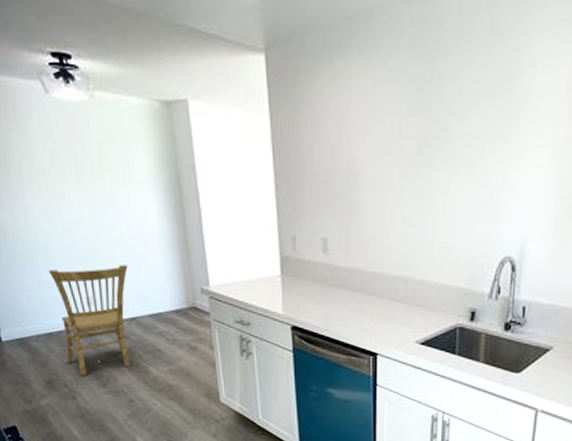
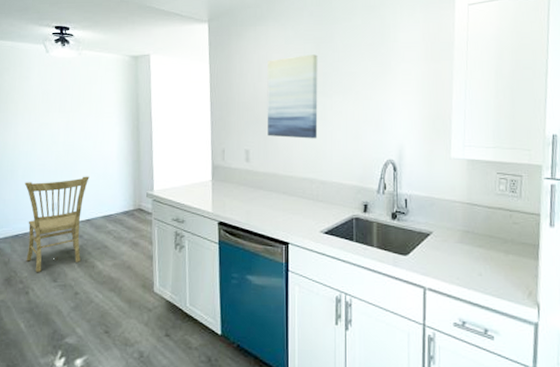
wall art: none [349,106,419,226] -> present [267,54,318,139]

